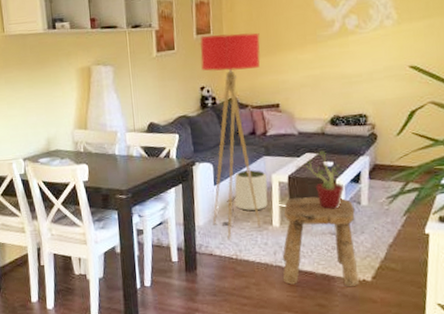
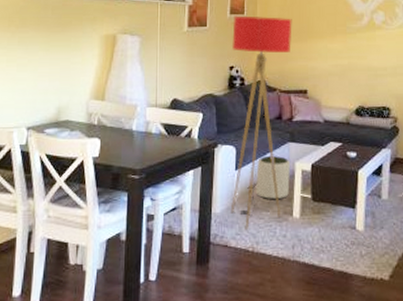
stool: present [282,196,359,286] -> none [299,187,377,285]
potted plant: present [294,150,345,210] -> none [318,140,367,202]

